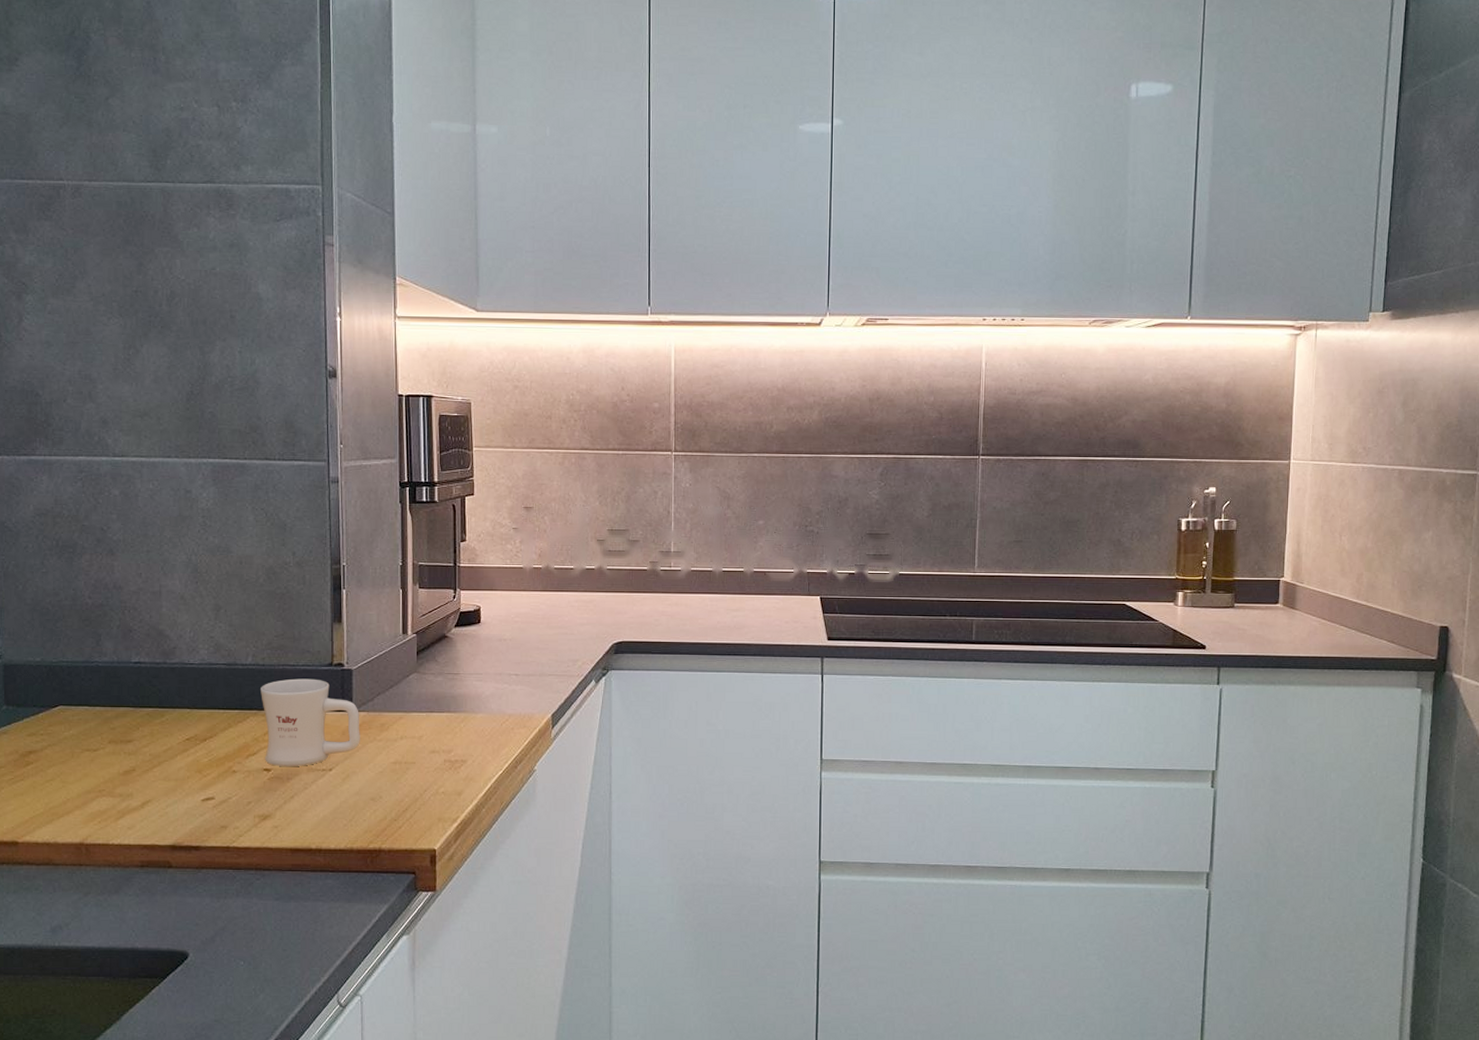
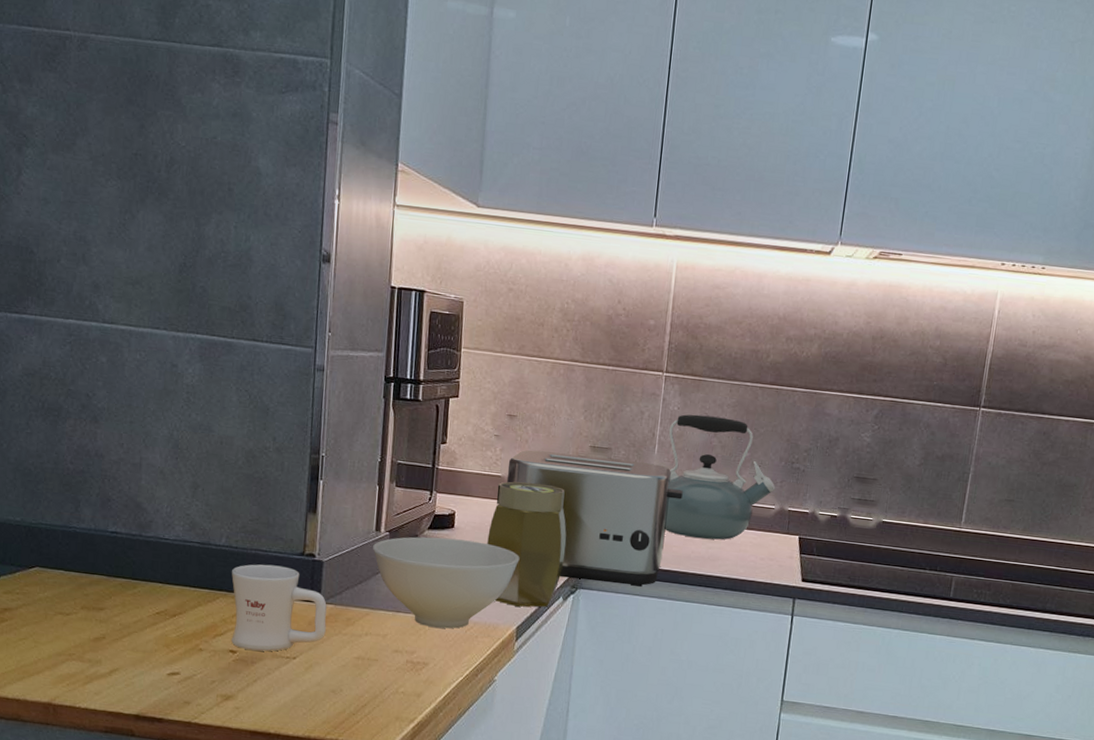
bowl: none [401,634,549,724] -> present [373,536,520,629]
jar: none [515,570,593,694] -> present [487,481,567,607]
toaster: none [528,539,703,663] -> present [506,450,683,588]
kettle: none [683,489,792,609] -> present [664,414,776,540]

